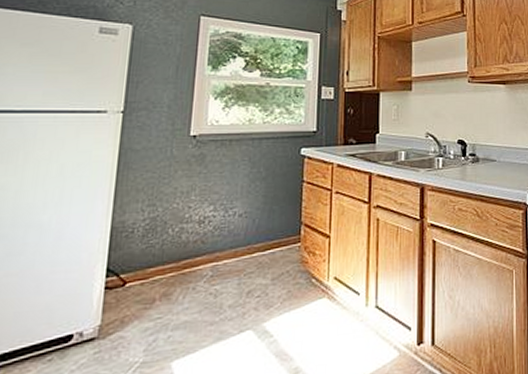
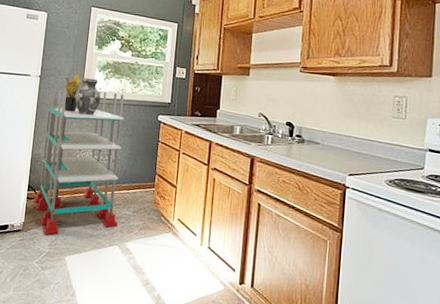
shelving unit: none [116,125,254,337] -> present [34,87,125,235]
potted plant: none [158,104,191,157] -> present [62,74,83,112]
ceramic jug: none [179,109,218,158] -> present [74,78,101,115]

